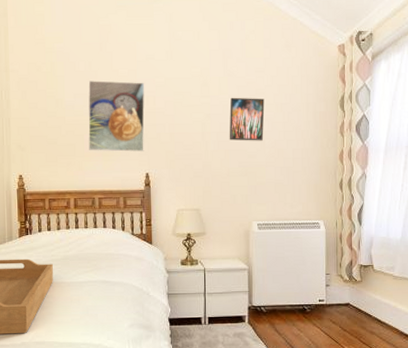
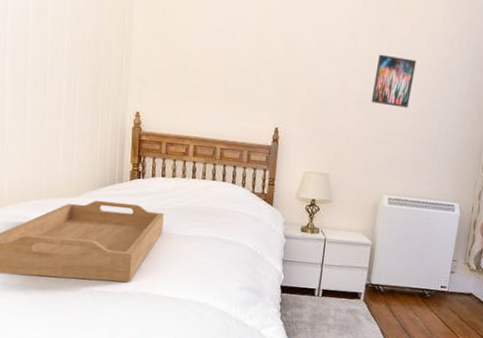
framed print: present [88,80,145,152] -> none [216,14,286,103]

